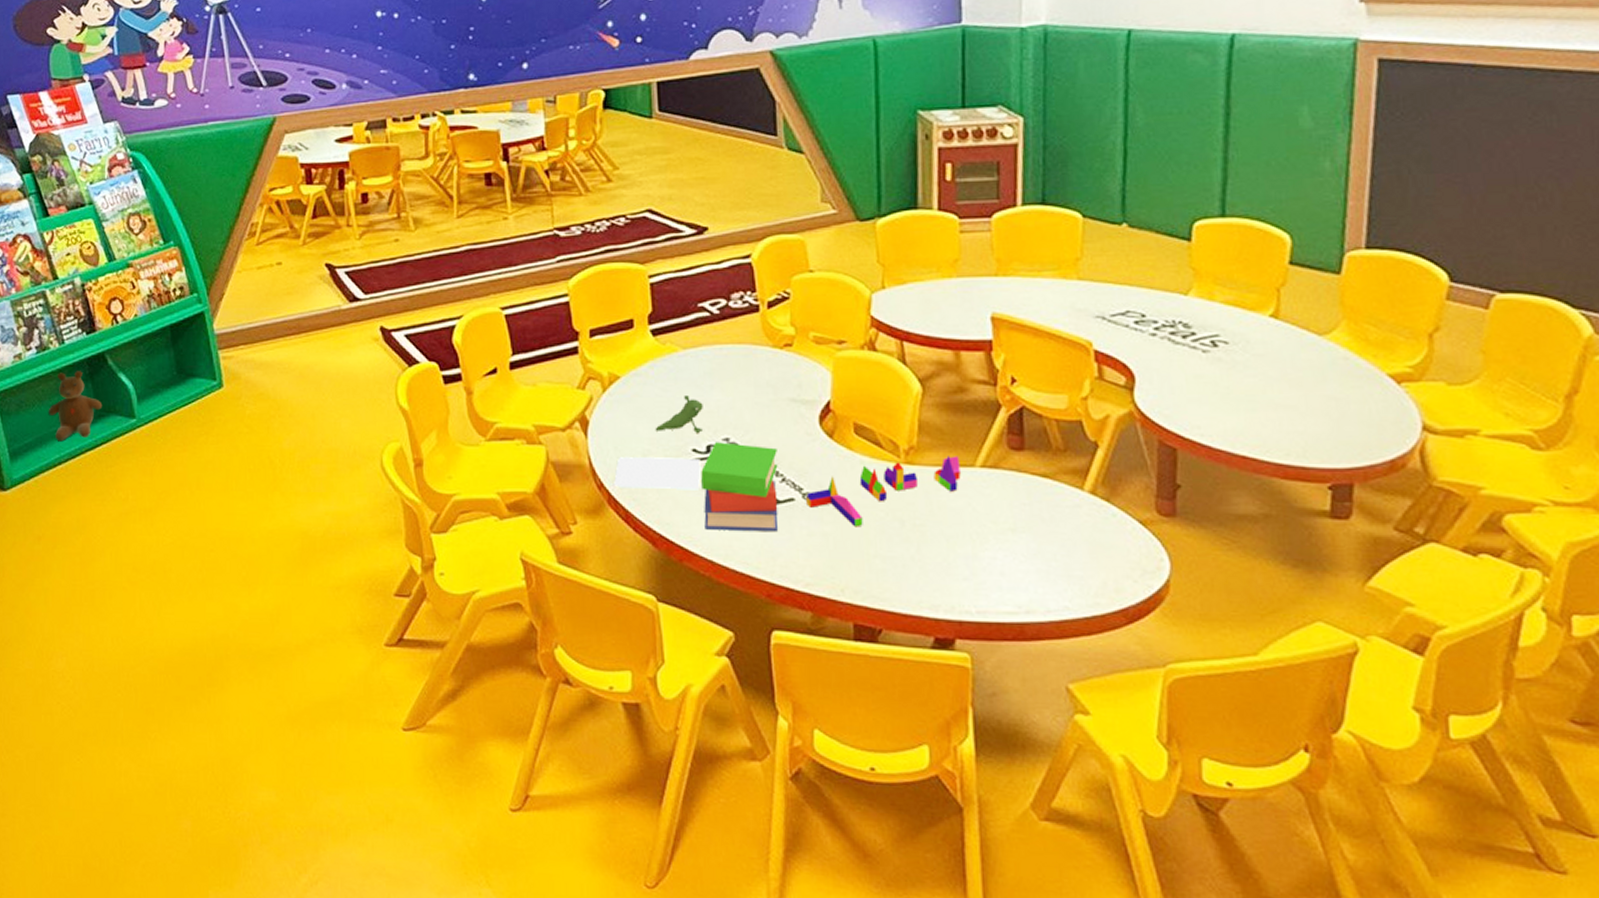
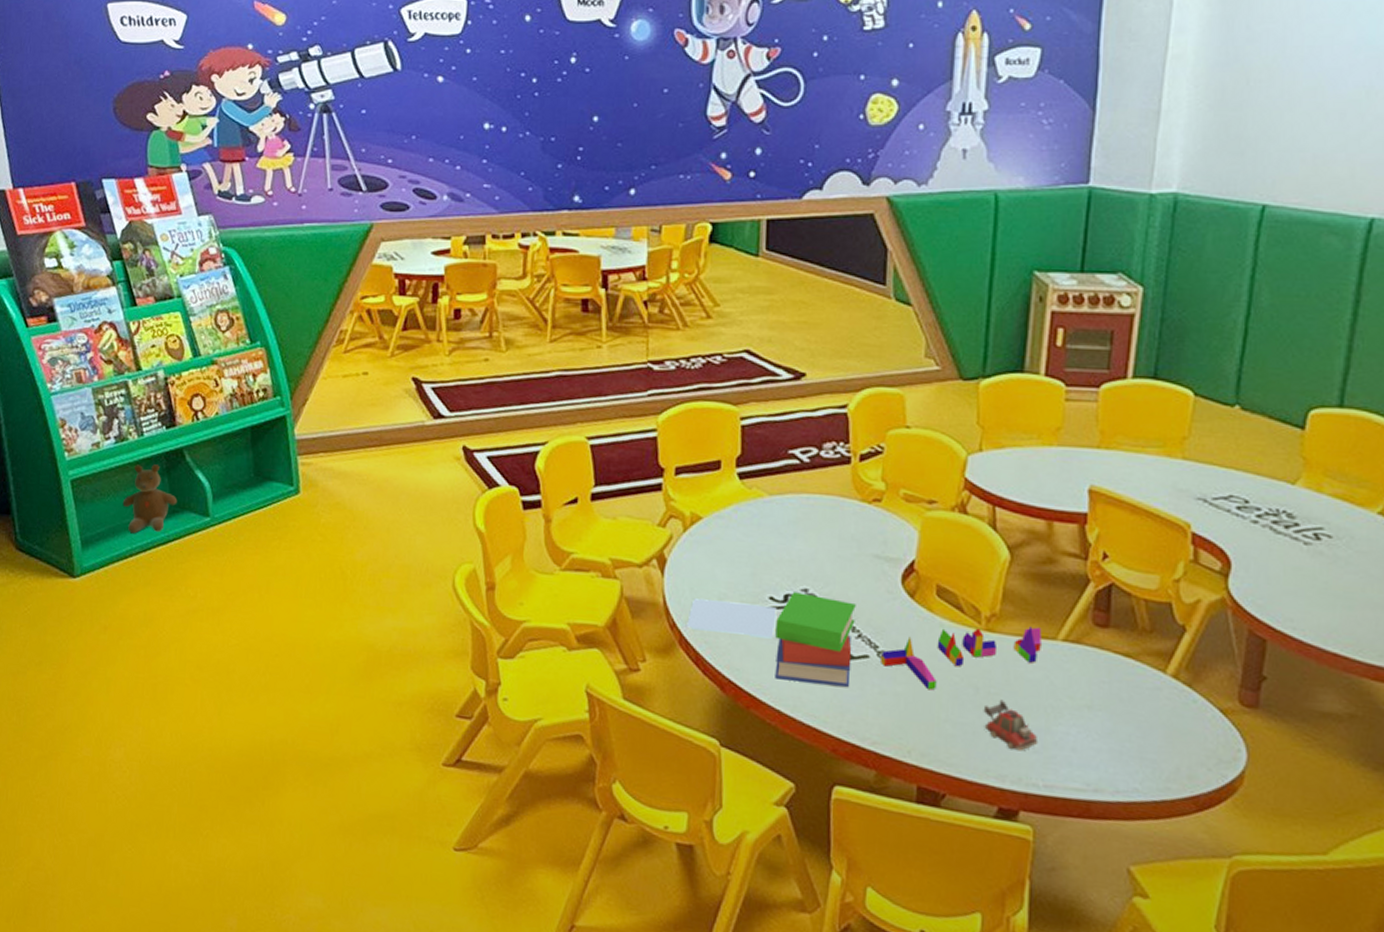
toy dinosaur: present [655,396,703,434] -> none [733,542,784,583]
toy car: none [910,530,967,580] -> present [983,699,1039,751]

